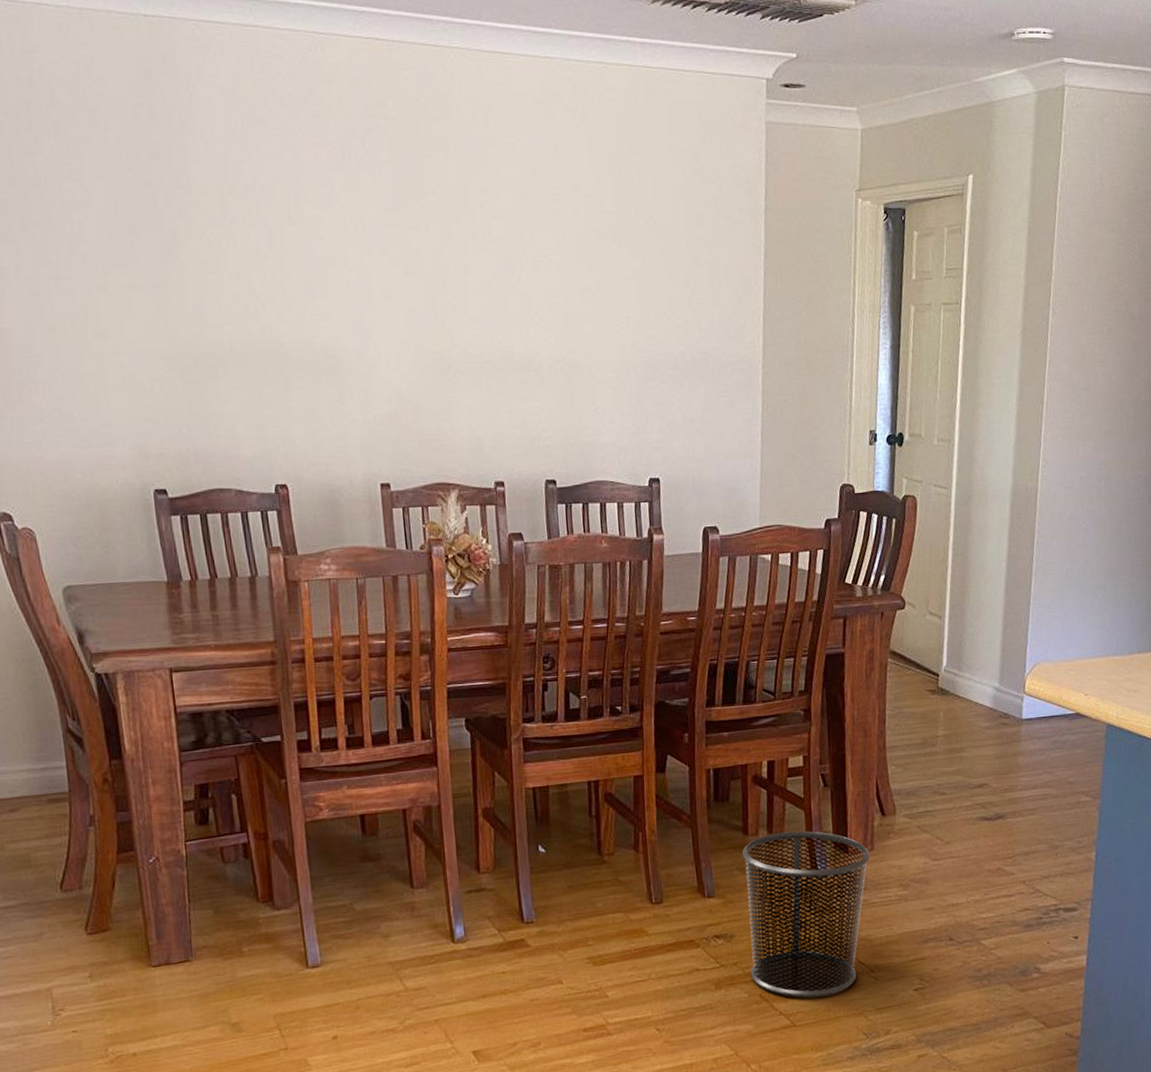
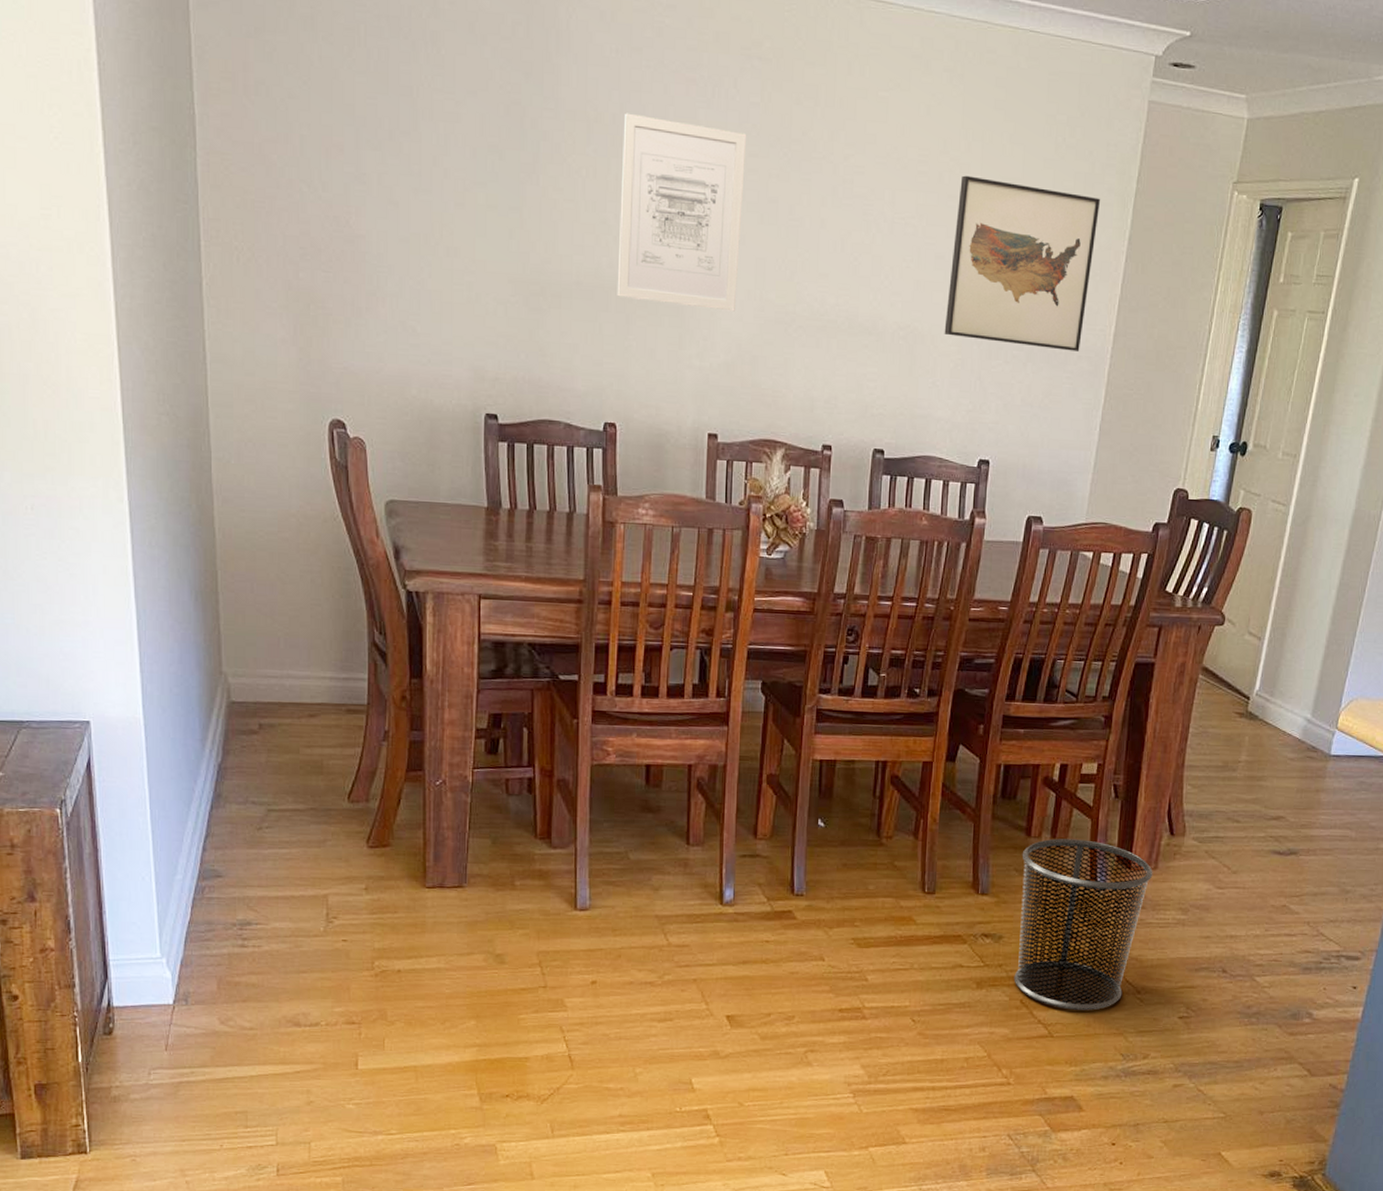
wall art: none [258,182,392,364] -> present [617,113,747,312]
wall art: none [596,209,733,366] -> present [944,175,1100,351]

